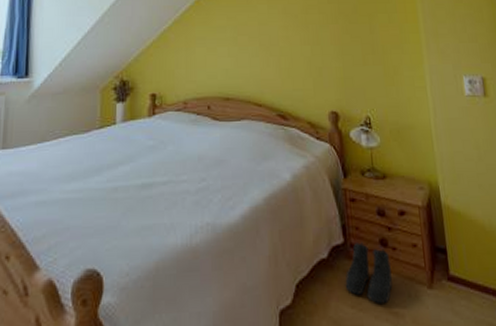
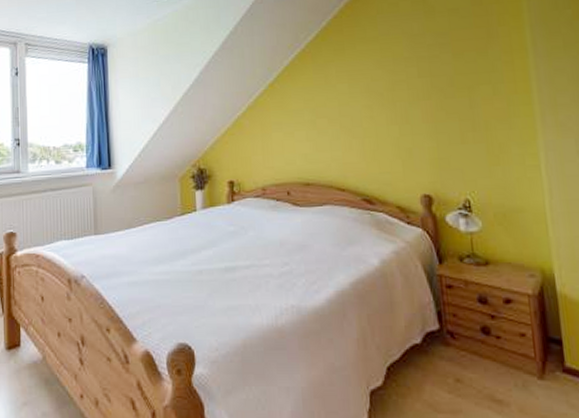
boots: present [345,242,393,305] -> none [441,329,496,392]

